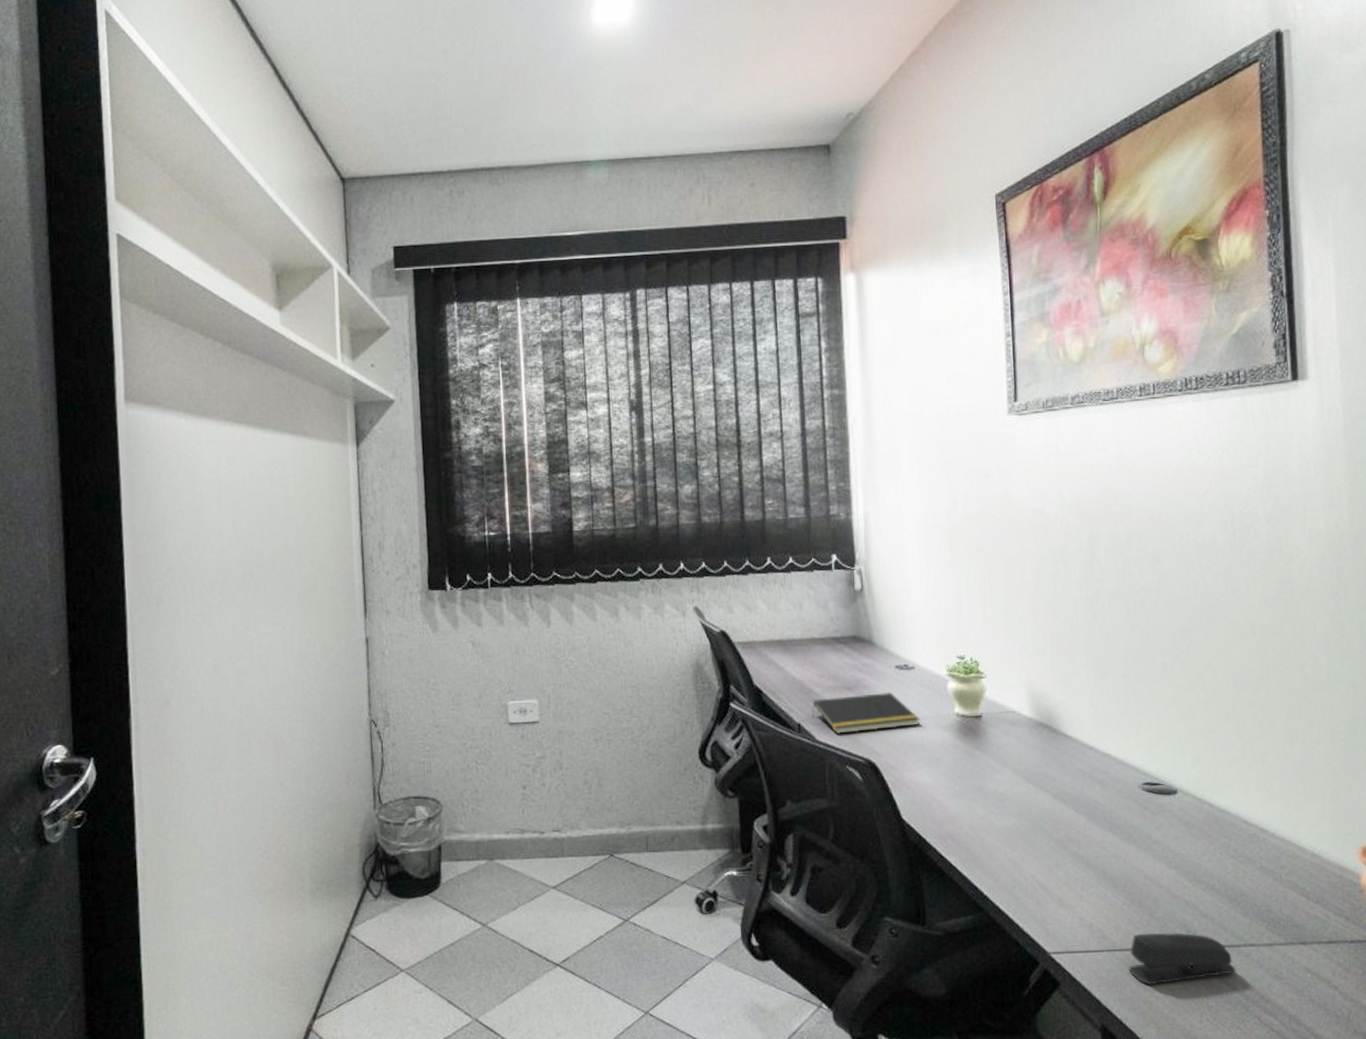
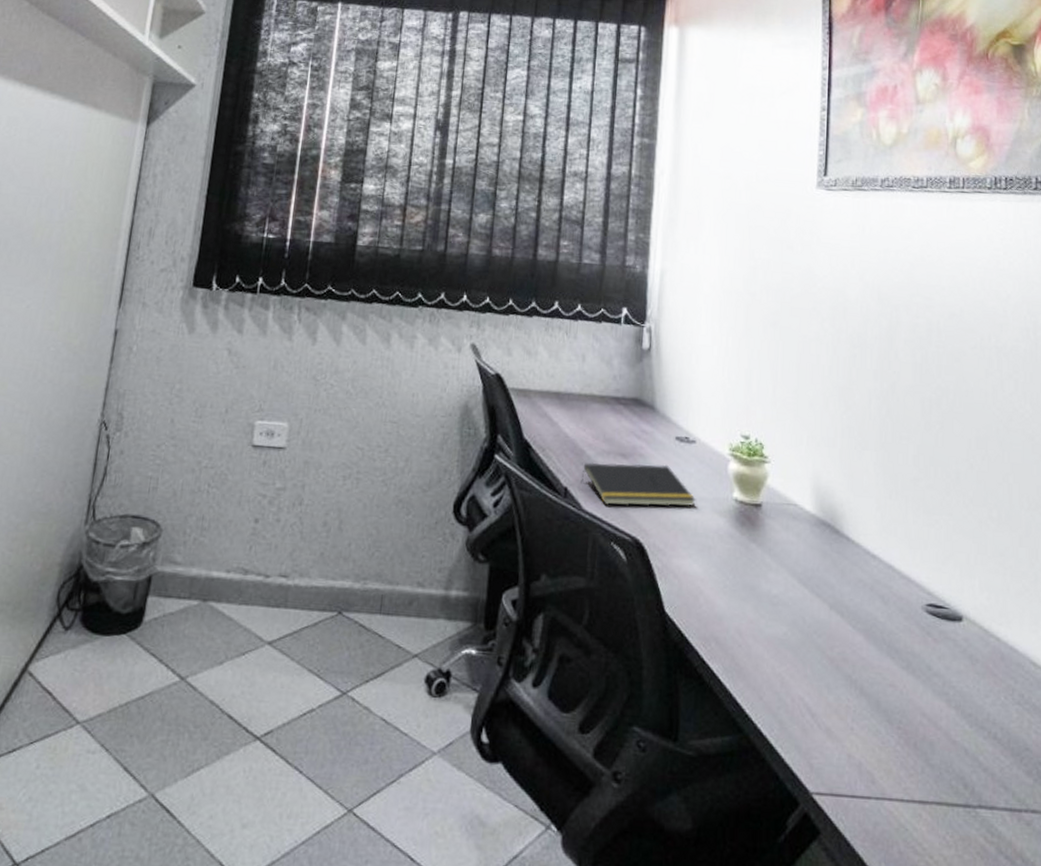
stapler: present [1129,933,1236,985] -> none [898,781,1016,848]

